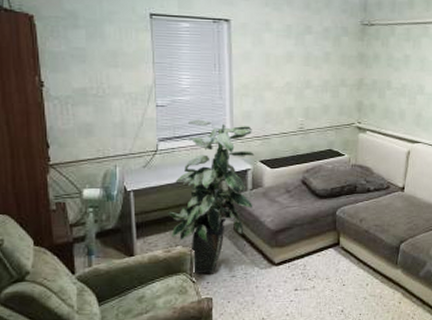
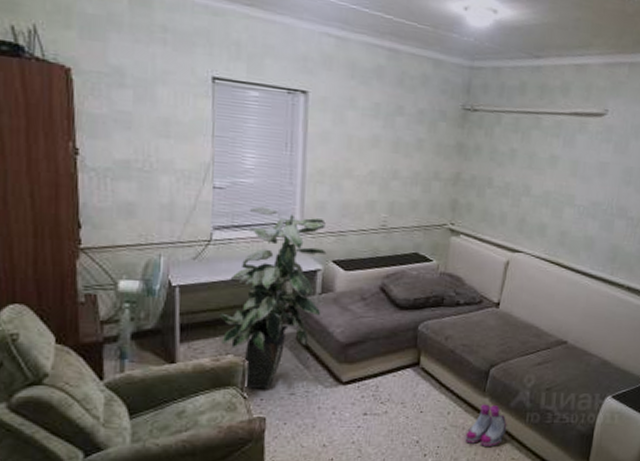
boots: none [383,275,418,312] -> present [465,404,507,446]

